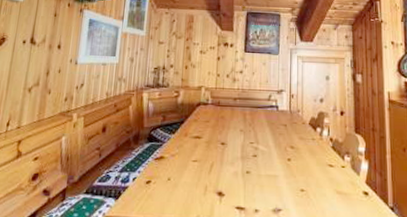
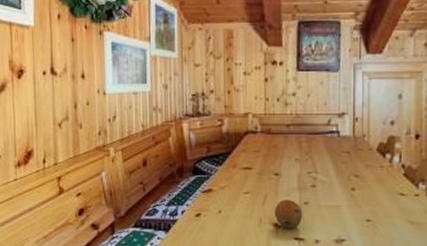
fruit: none [218,167,245,198] -> present [274,199,303,229]

